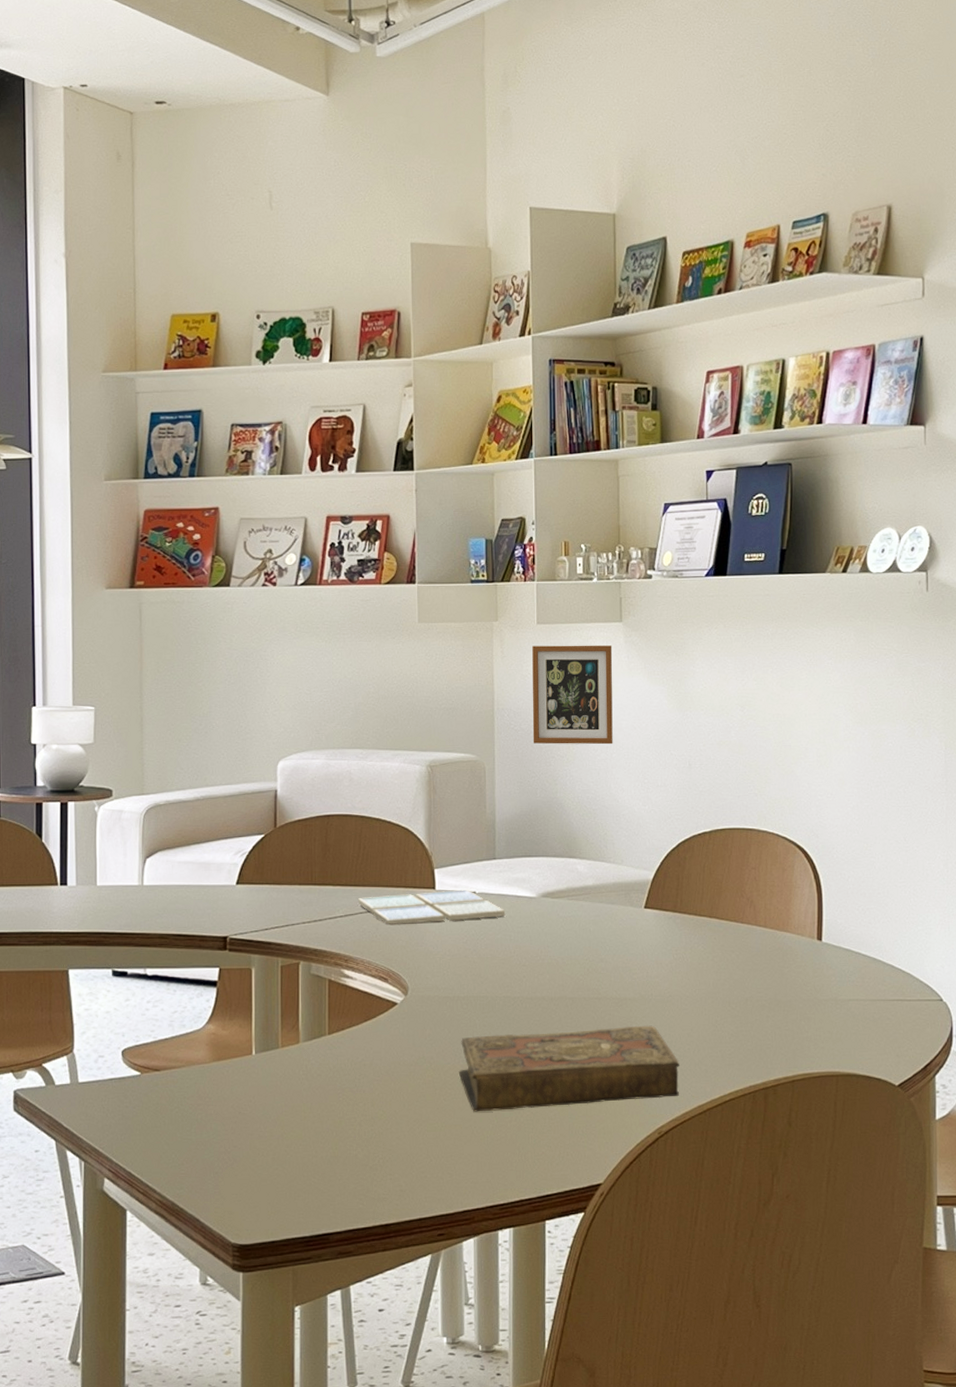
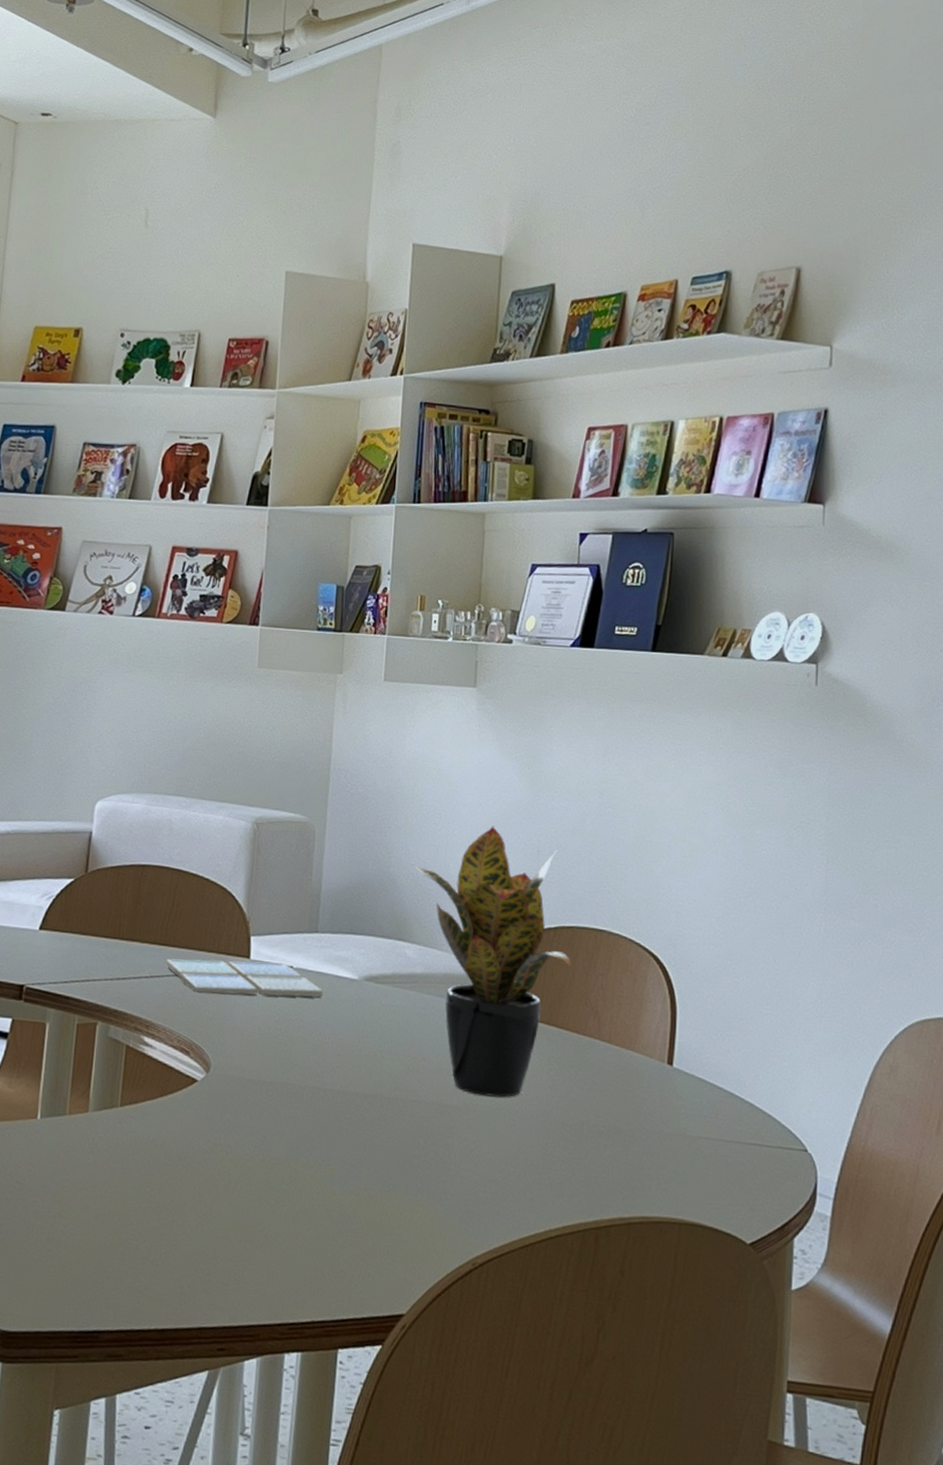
book: present [458,1025,679,1112] -> none [256,1127,502,1225]
picture frame: present [532,645,613,745] -> none [369,704,464,820]
potted plant: none [576,746,726,986] -> present [412,826,571,1097]

